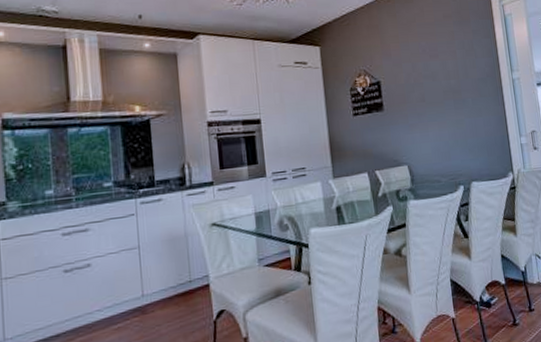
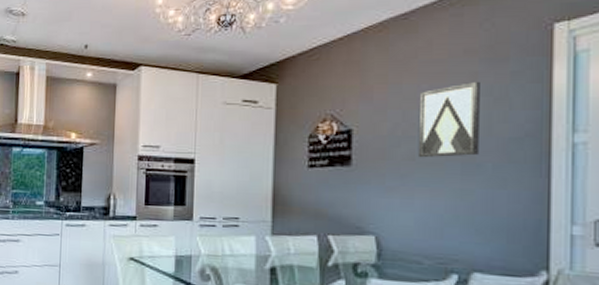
wall art: none [420,38,463,99] -> present [417,81,480,158]

